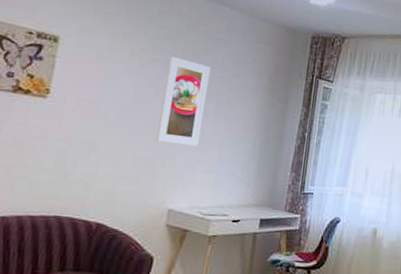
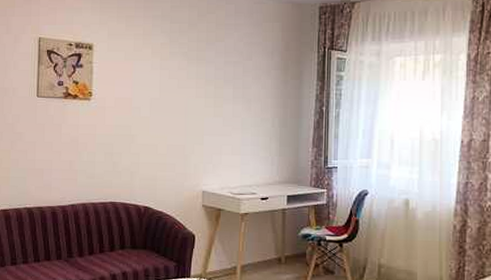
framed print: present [155,56,211,146] -> none [183,48,224,130]

